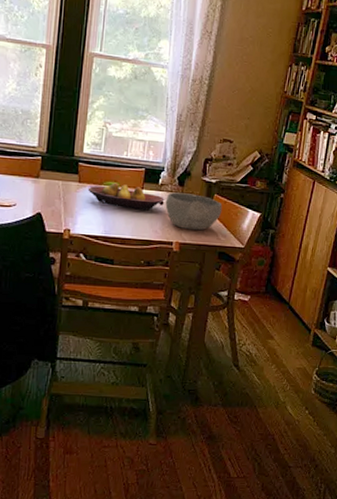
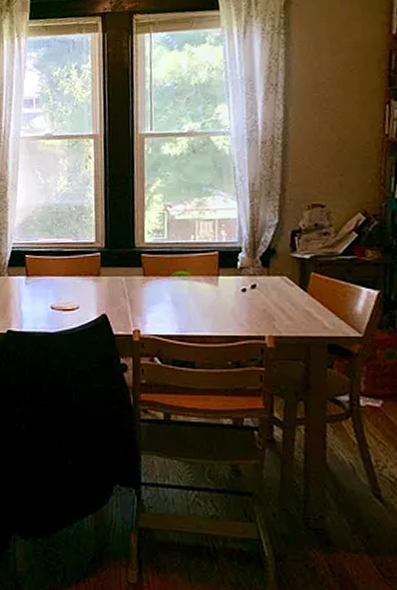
fruit bowl: present [87,182,165,211] -> none [154,272,247,301]
bowl: present [165,192,223,231] -> none [248,274,325,320]

